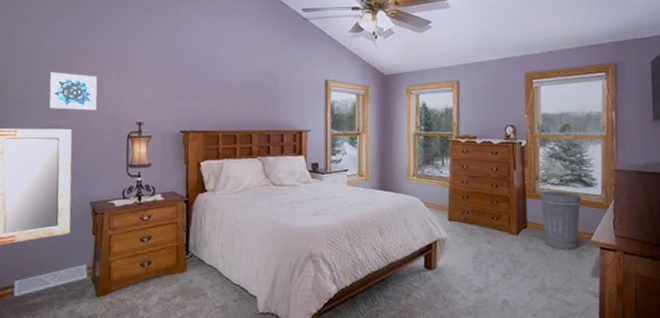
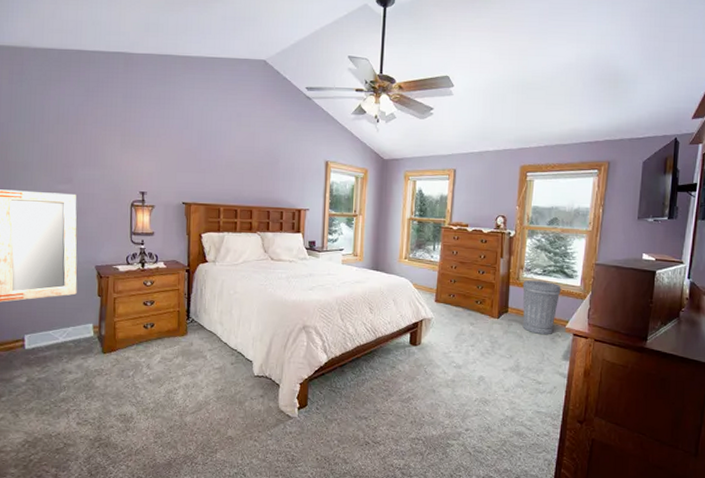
wall art: present [49,72,98,111] -> none [53,136,101,178]

